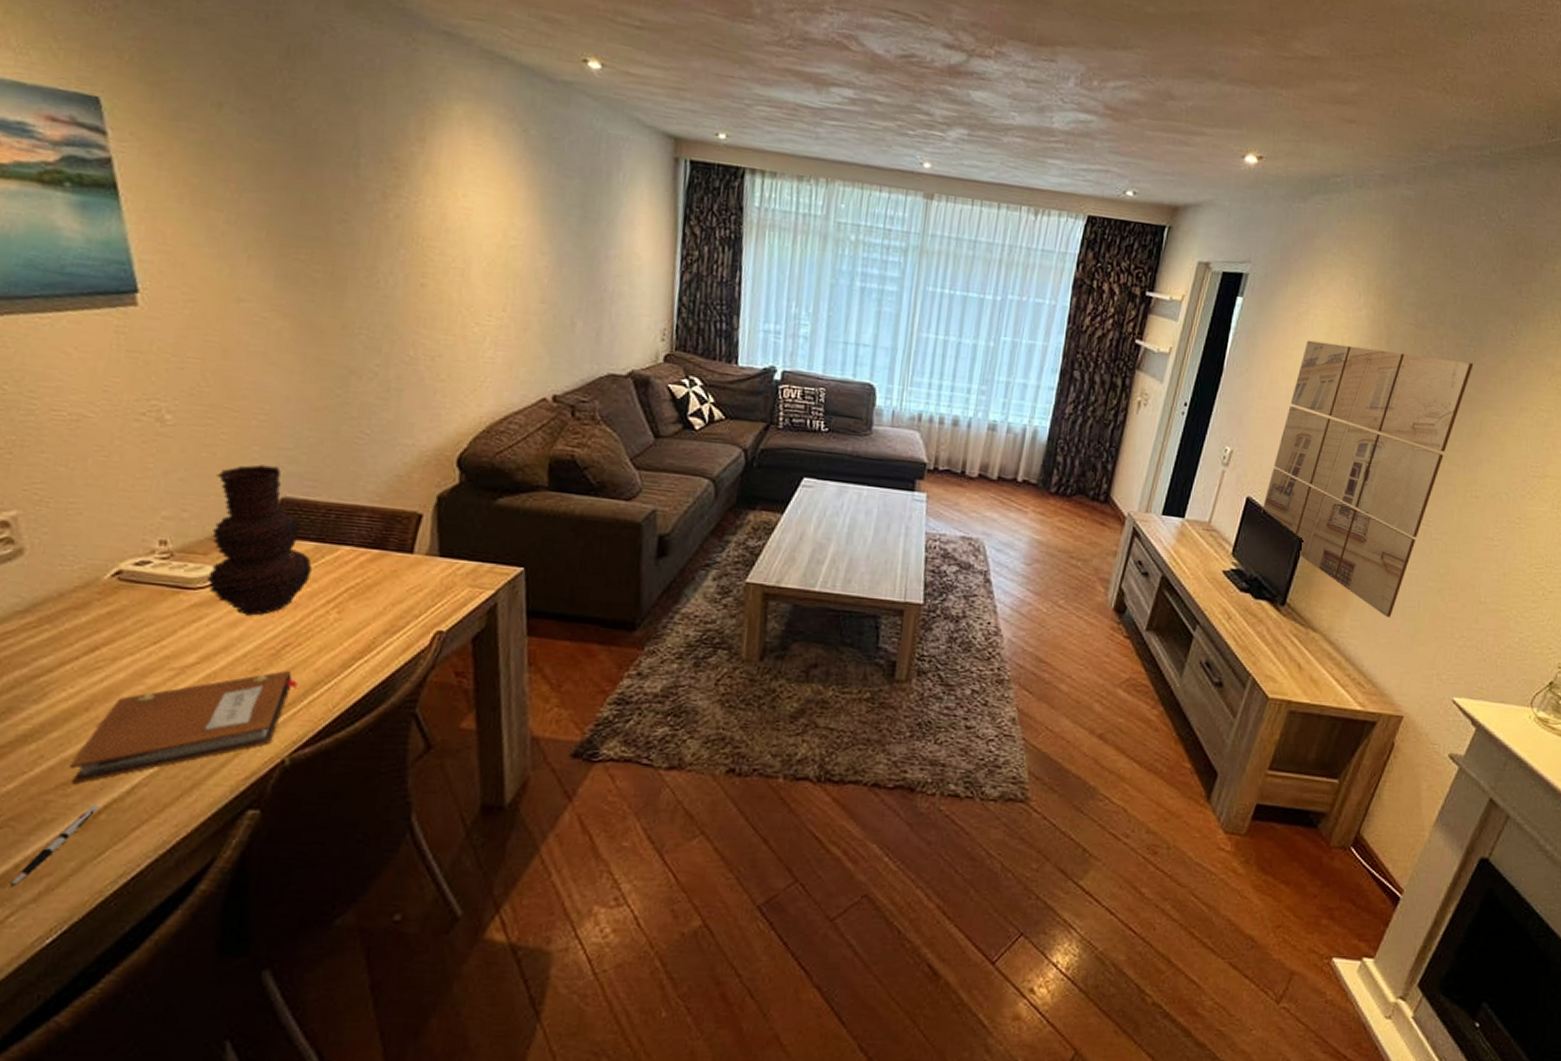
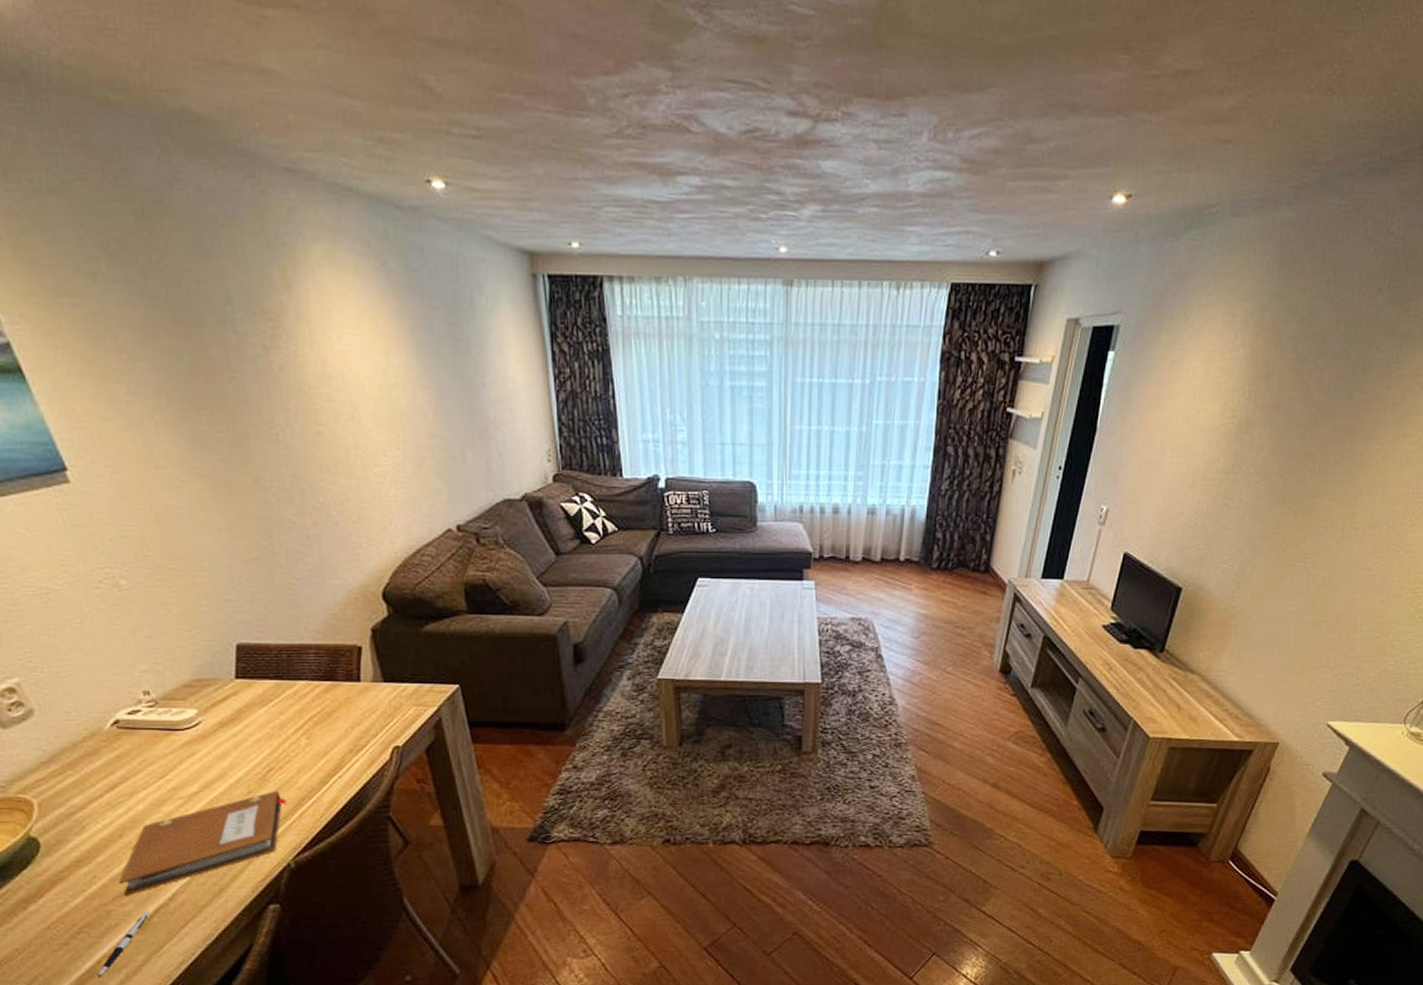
vase: present [207,464,312,616] -> none [176,616,277,748]
wall art: present [1261,340,1474,617] -> none [1139,388,1356,653]

